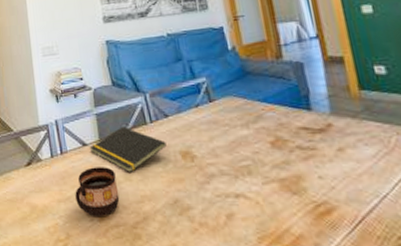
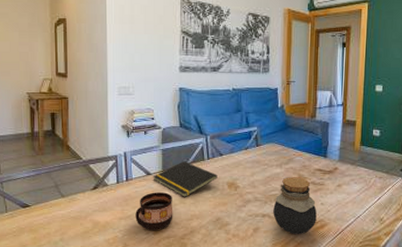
jar: none [248,140,318,225] -> present [273,177,317,235]

